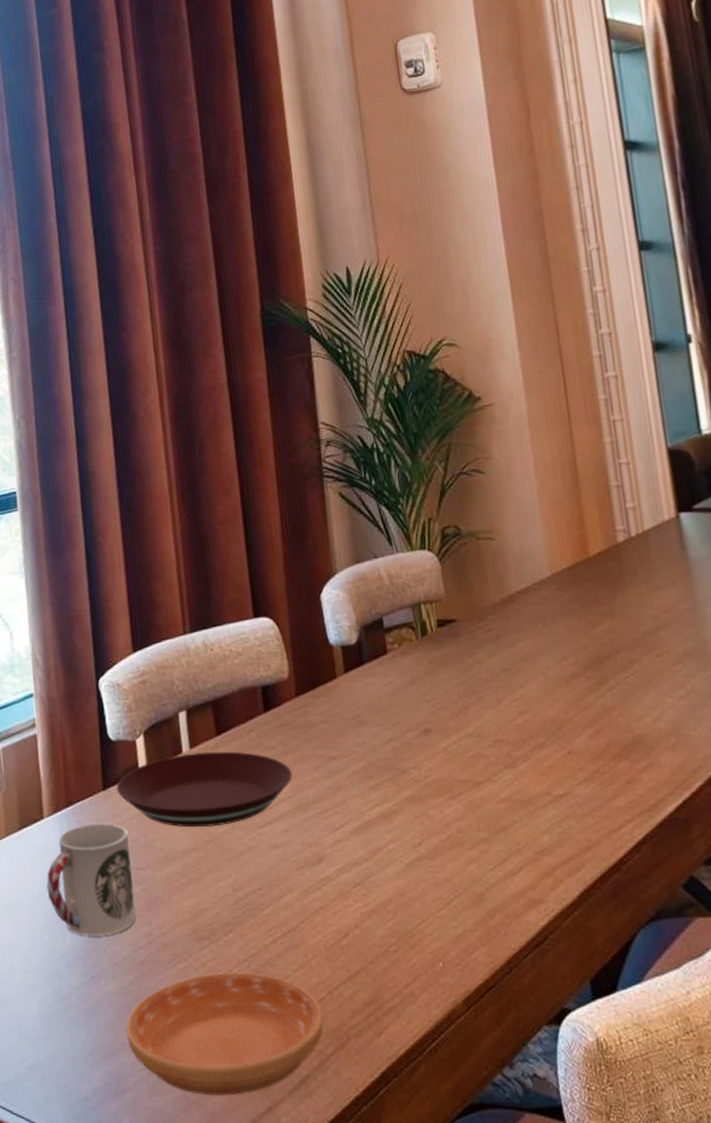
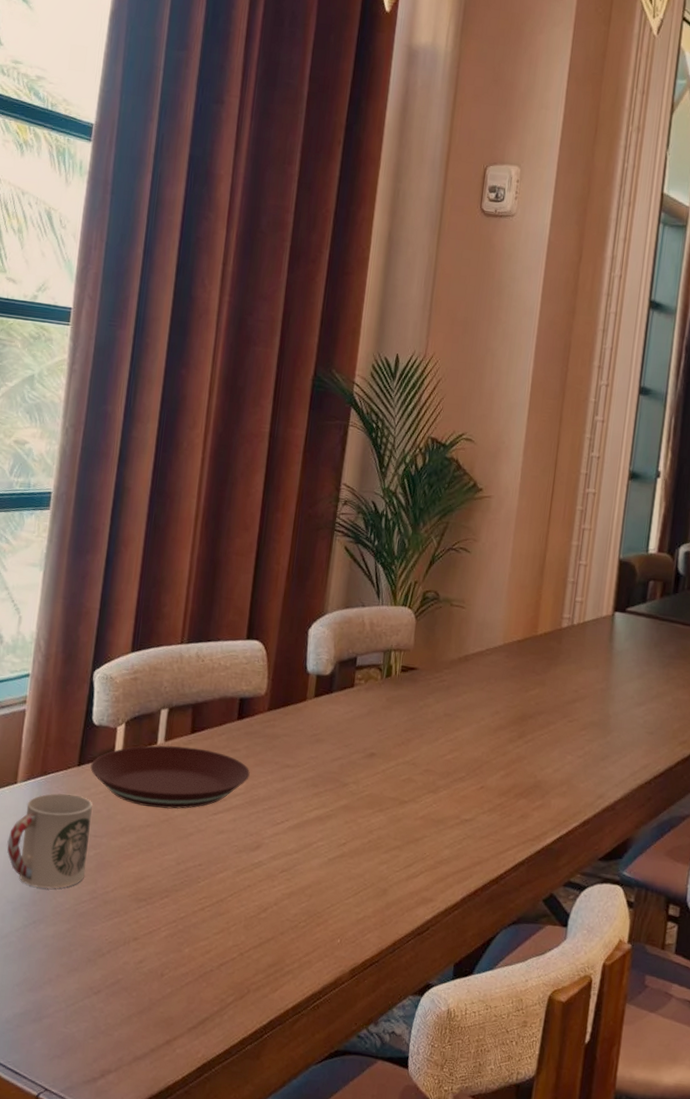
saucer: present [126,972,324,1096] -> none [54,929,231,1029]

